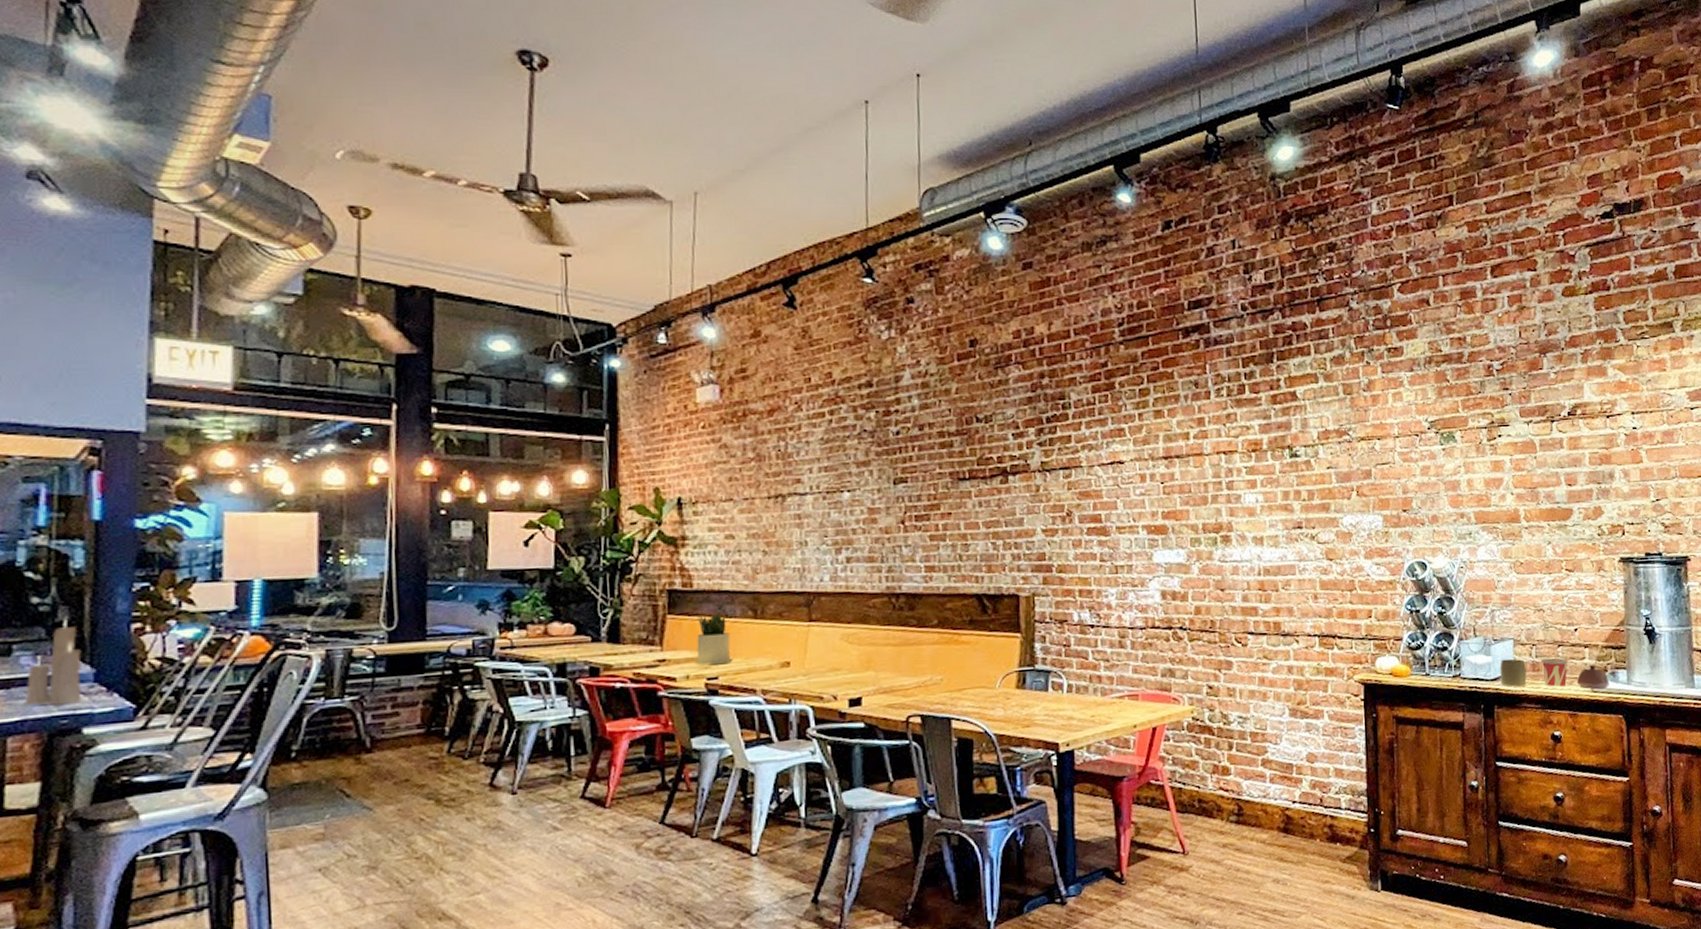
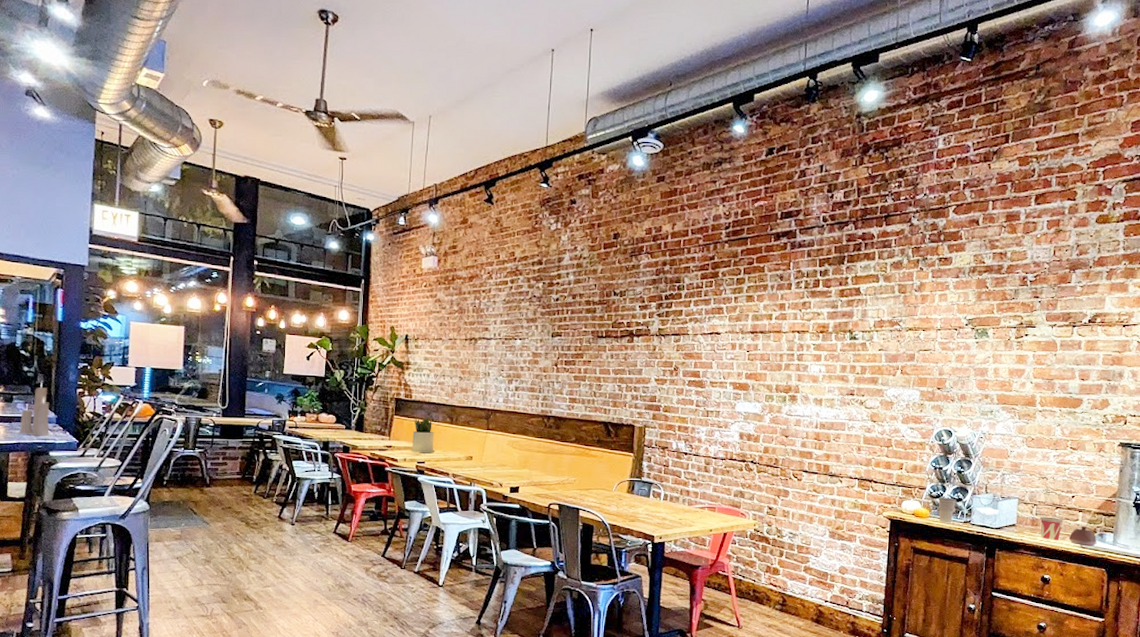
cup: none [1419,647,1441,681] -> present [938,497,957,523]
mug: present [1500,658,1527,688] -> none [1003,513,1027,537]

